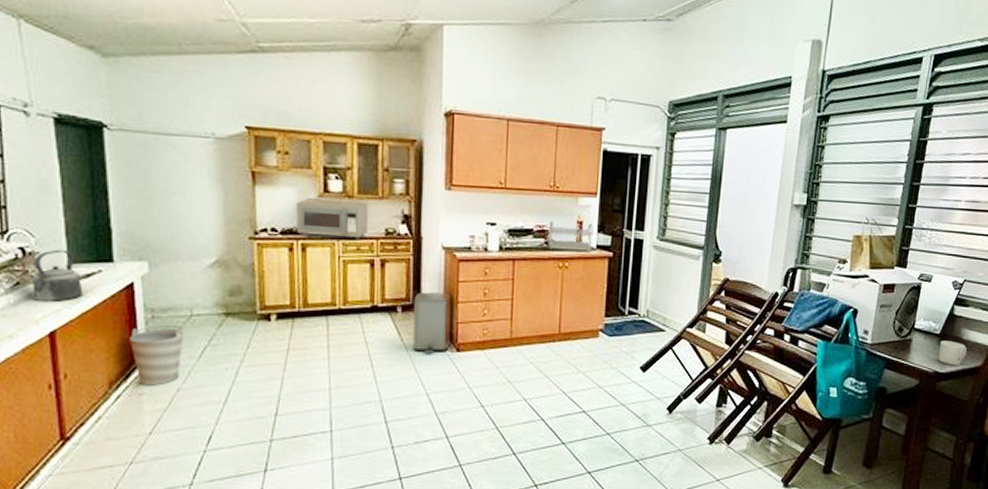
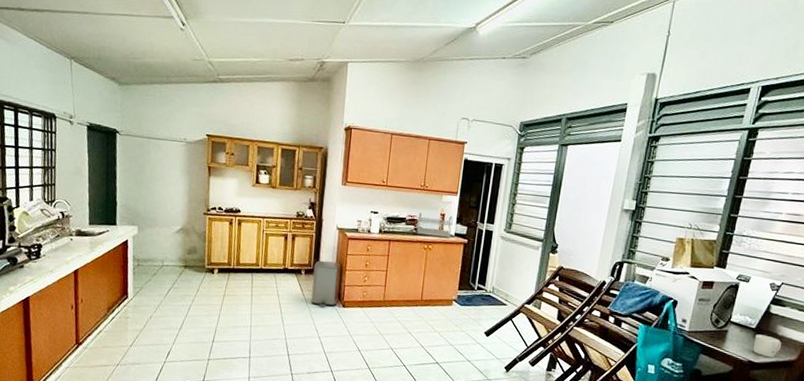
kettle: present [29,249,83,303] -> none [65,214,97,250]
bucket: present [128,324,184,386] -> none [122,271,157,313]
microwave: present [296,198,368,239] -> none [235,187,286,219]

